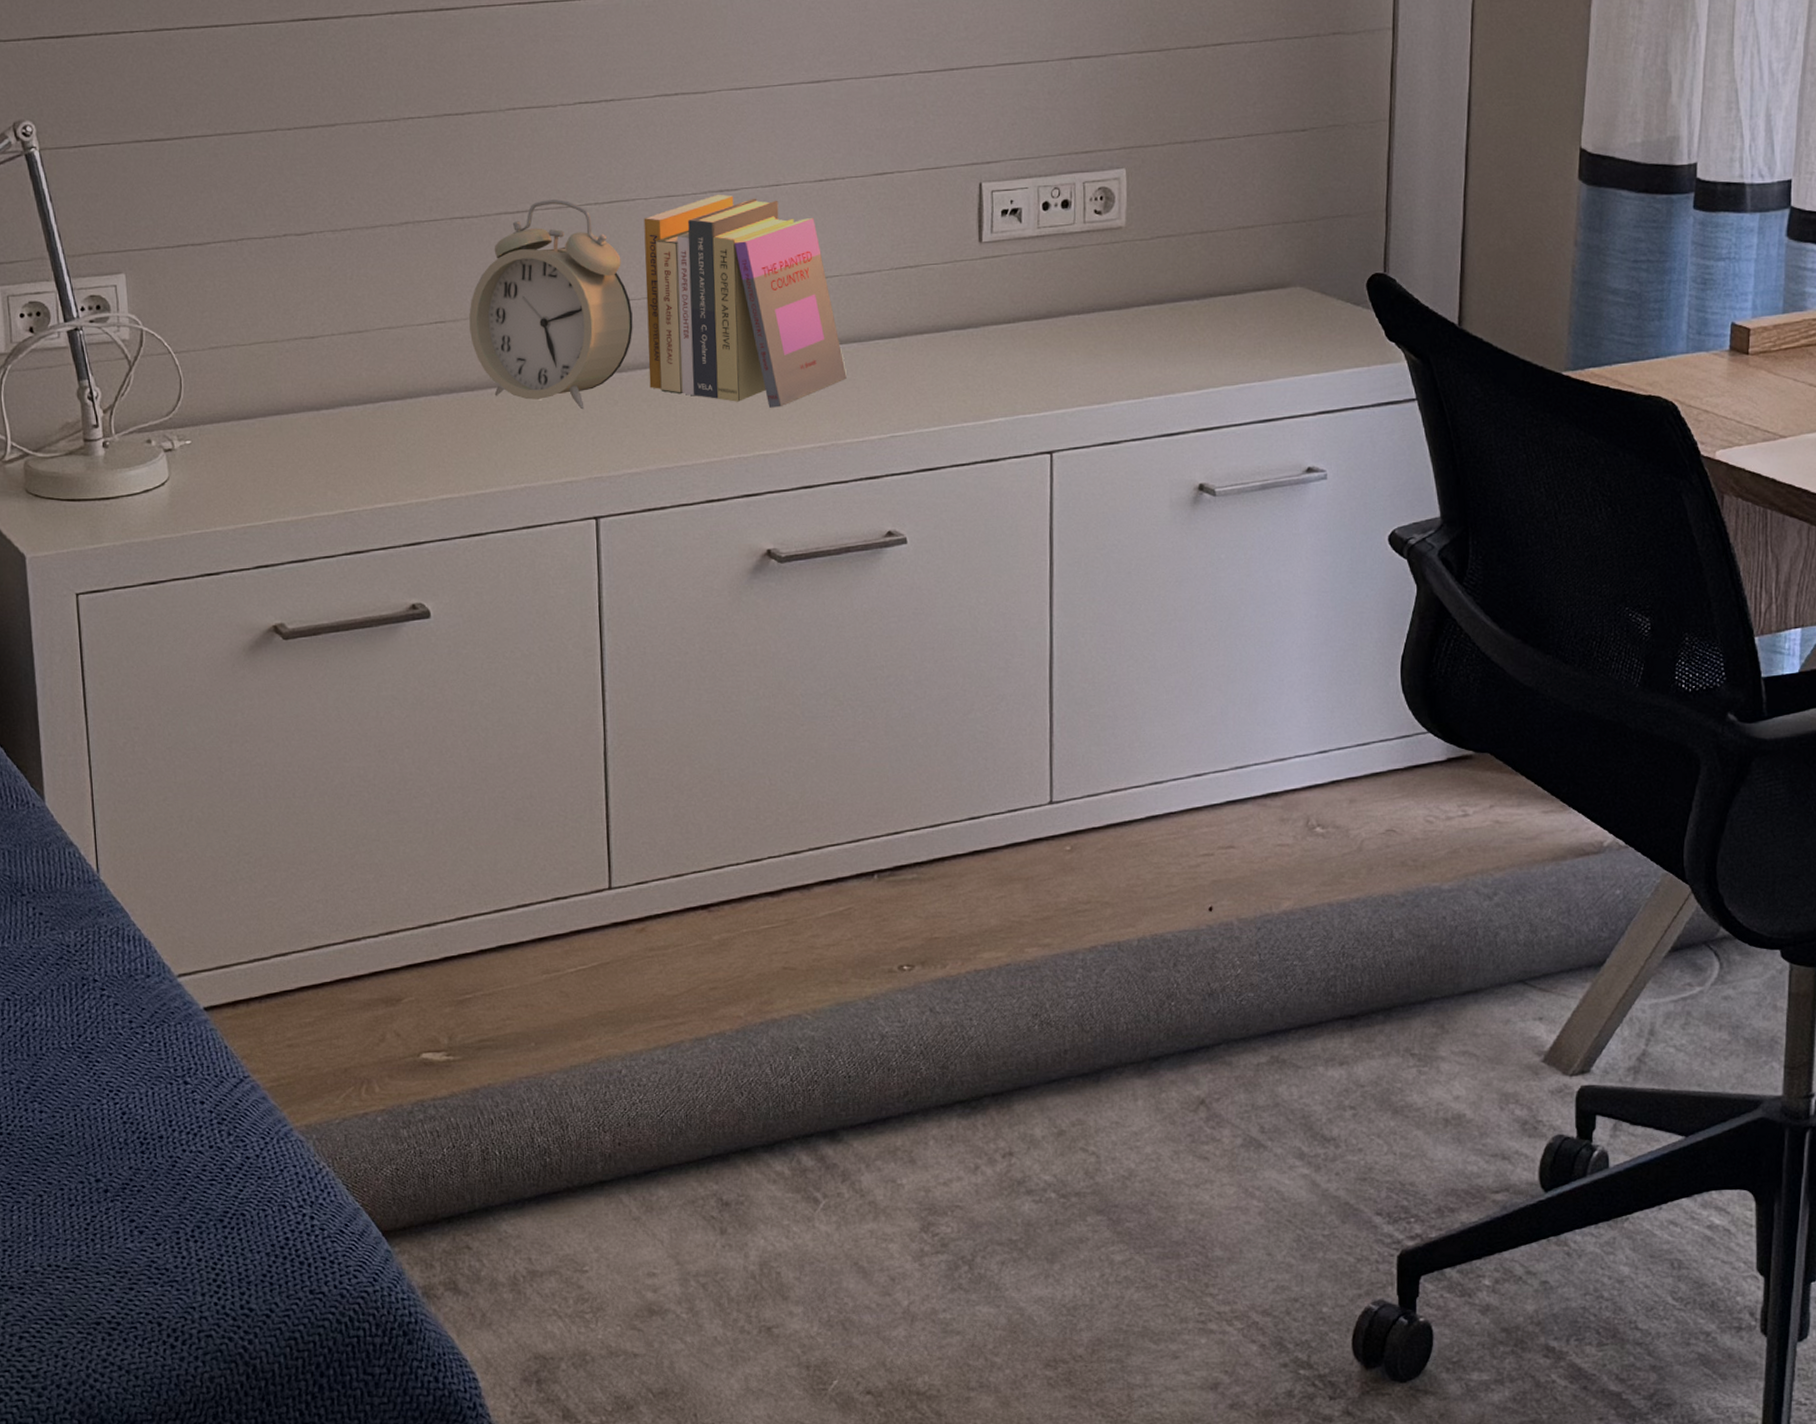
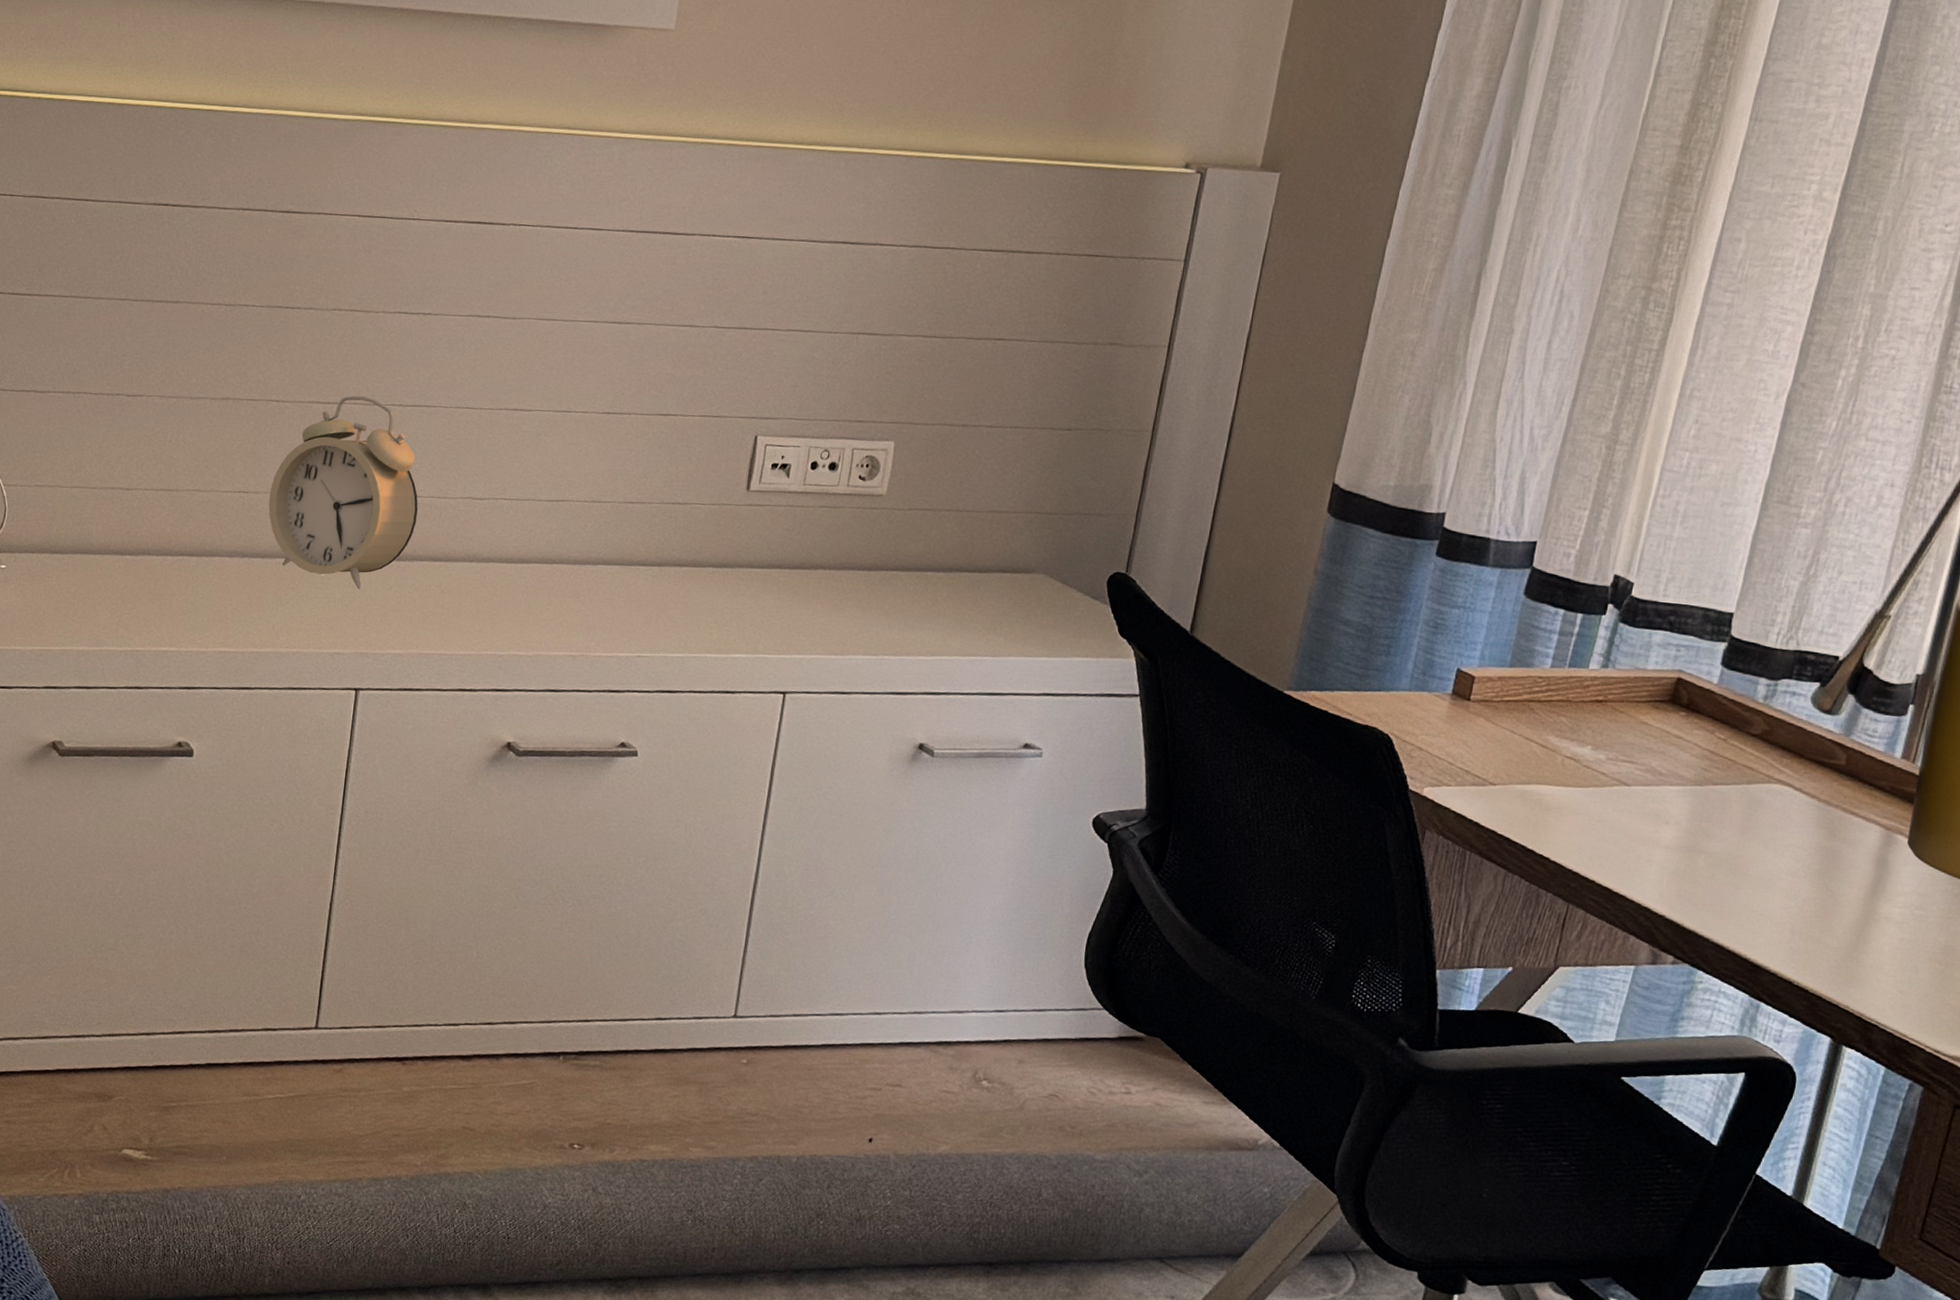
books: present [644,195,847,408] -> none [423,412,605,614]

